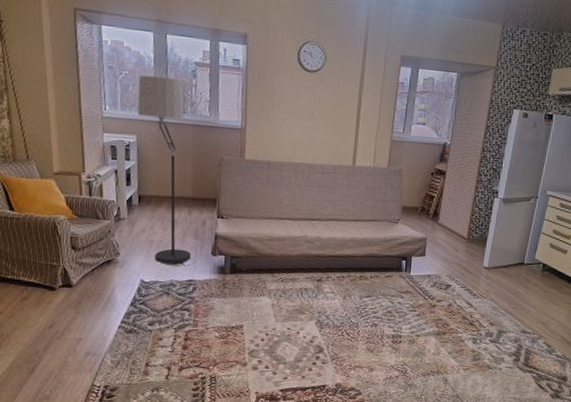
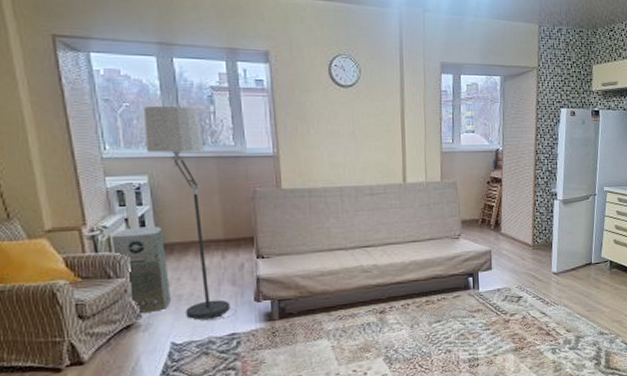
air purifier: none [102,178,145,252] -> present [110,226,171,315]

